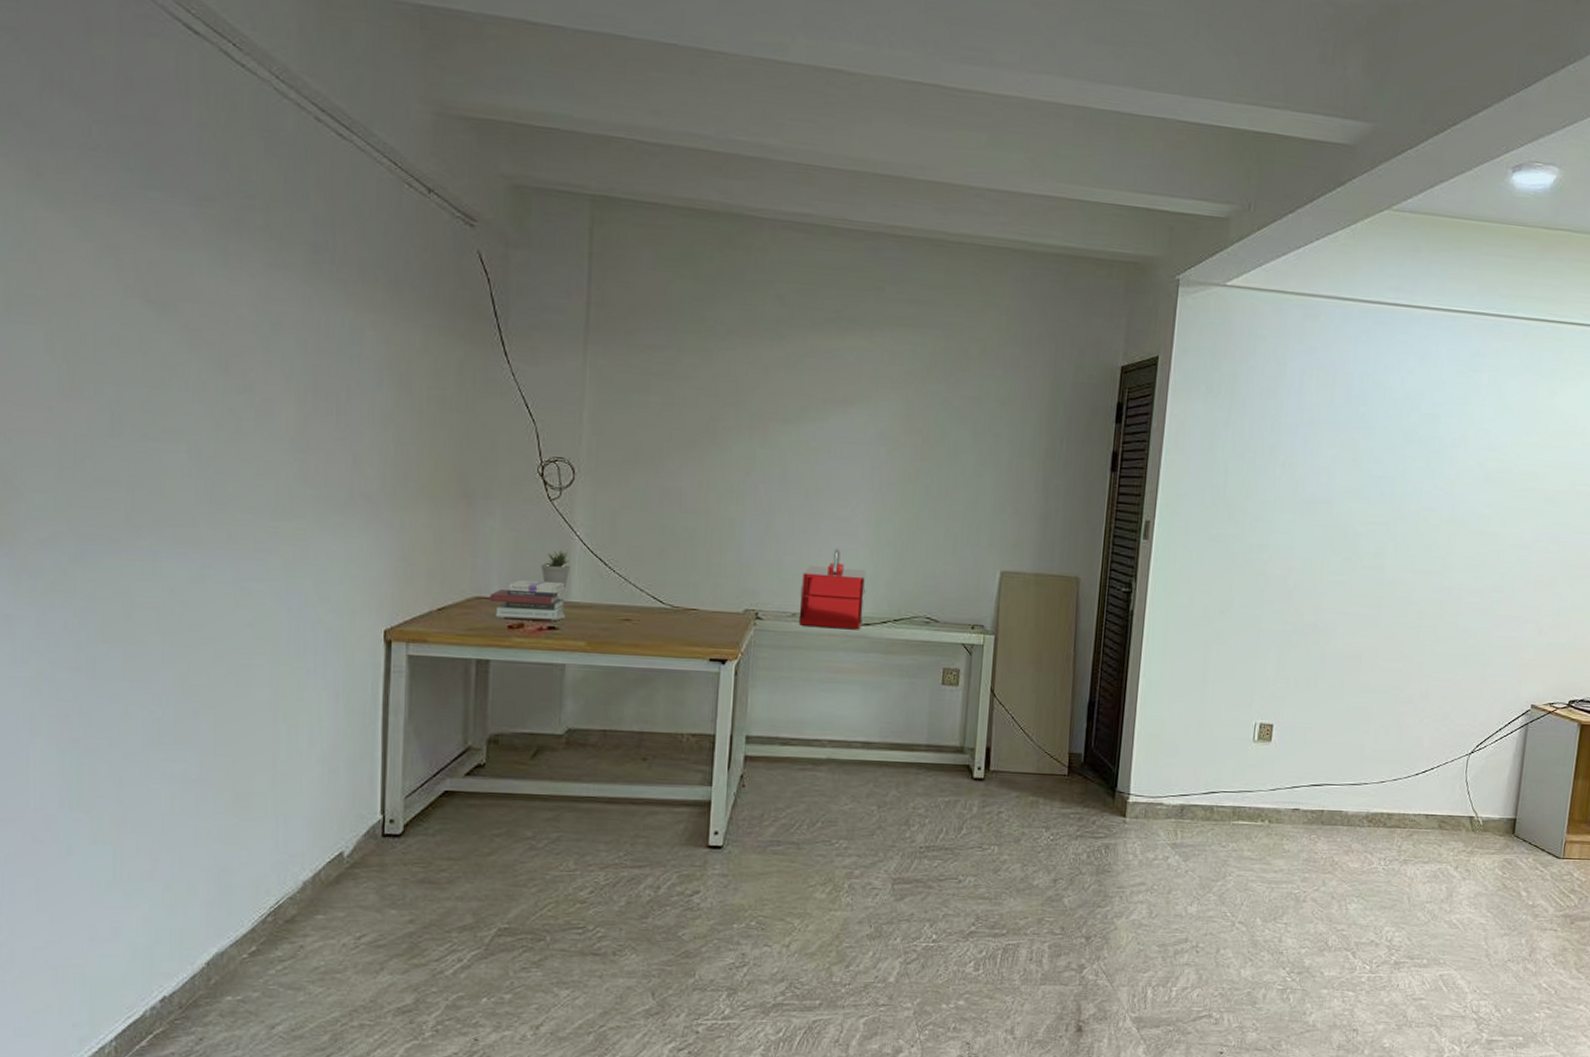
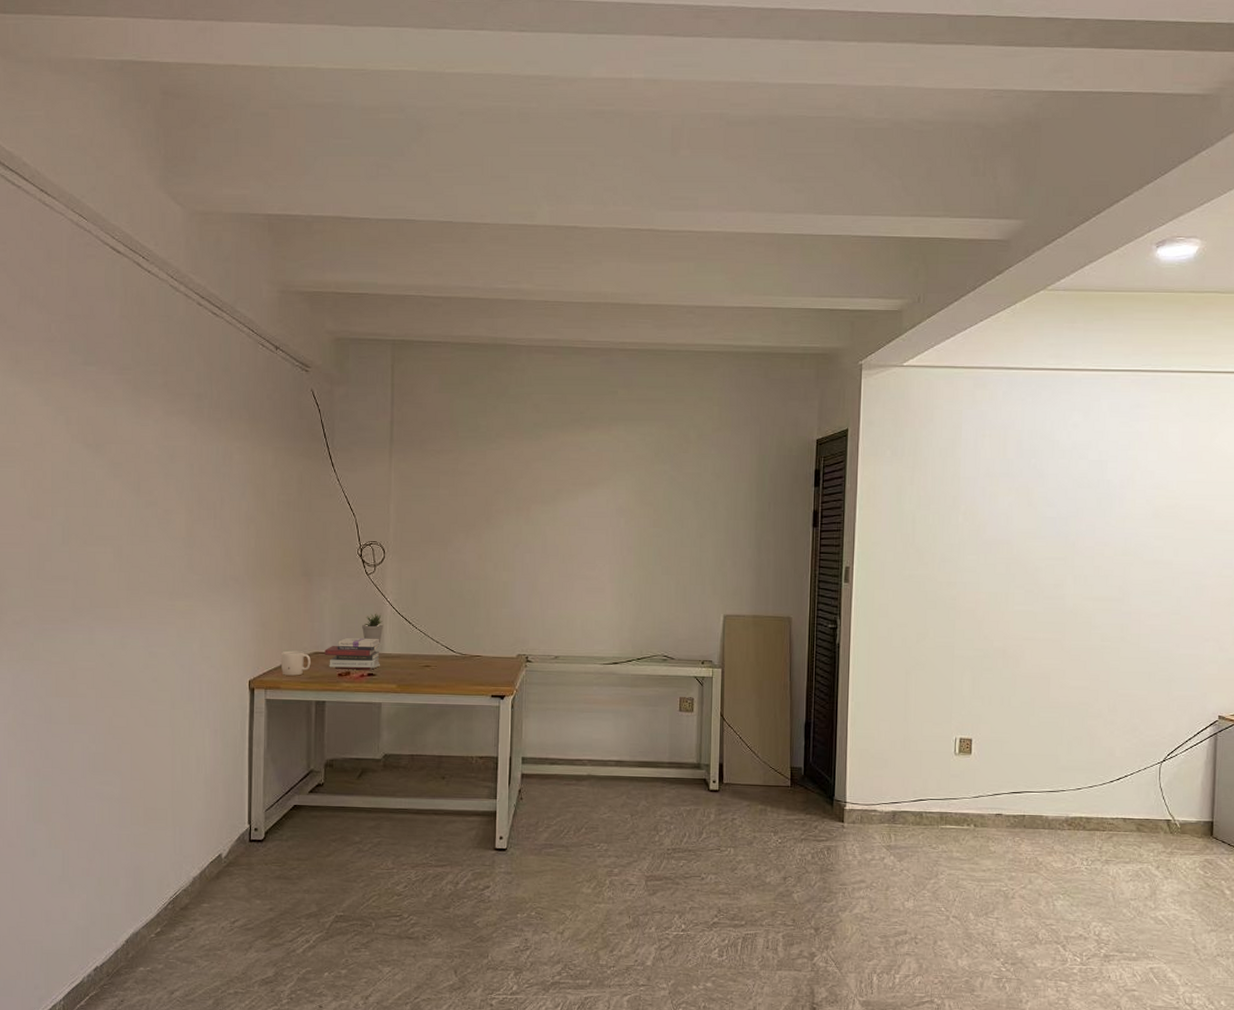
mug: none [429,593,471,627] -> present [280,650,311,676]
toolbox: present [798,546,867,630] -> none [560,600,614,668]

